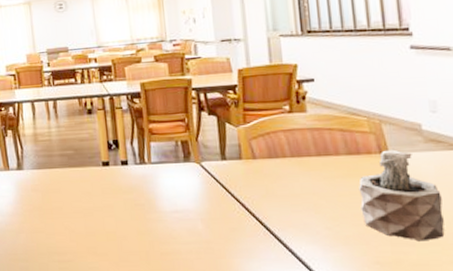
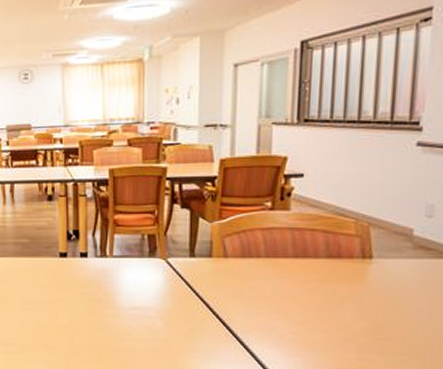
succulent plant: present [359,149,445,242] -> none [332,255,421,351]

